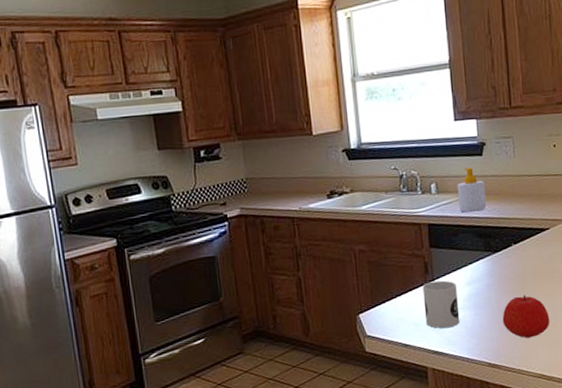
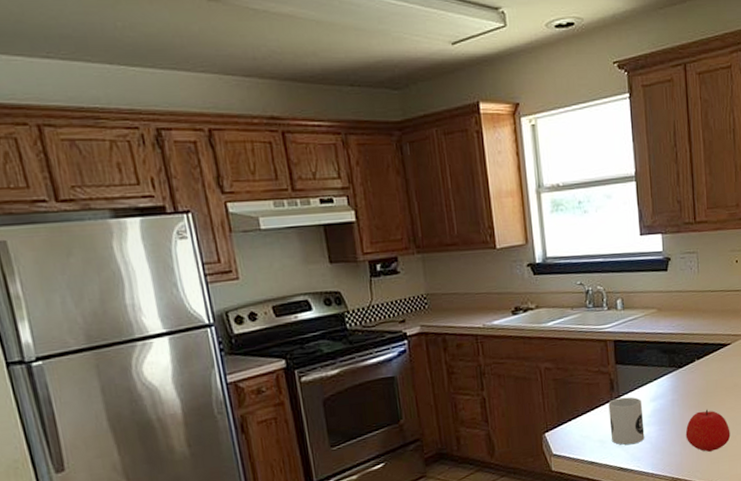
soap bottle: present [457,167,486,213] -> none [642,282,671,329]

